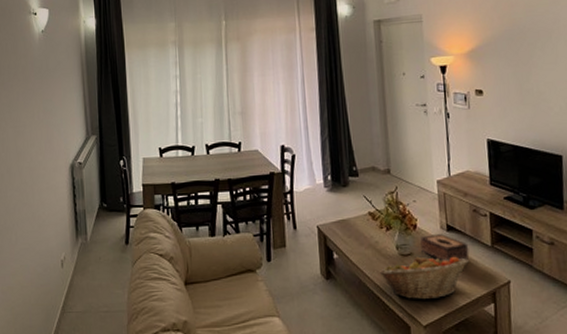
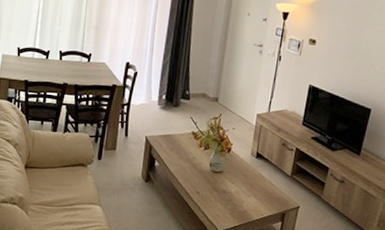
fruit basket: present [379,256,469,300] -> none [191,174,269,211]
tissue box: present [420,234,470,261] -> none [230,158,272,184]

